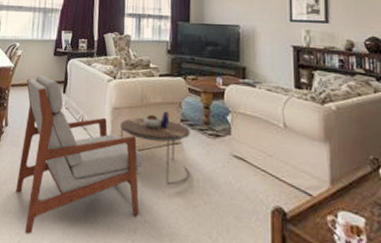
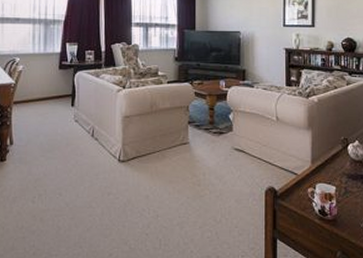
armchair: present [15,74,143,235] -> none [27,89,154,245]
side table: present [120,111,190,186] -> none [131,115,197,182]

